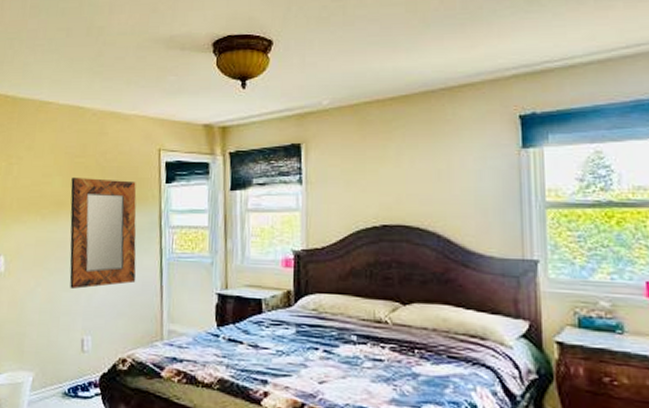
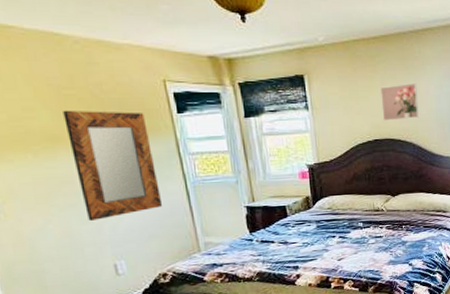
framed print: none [396,153,448,202] -> present [380,83,419,121]

